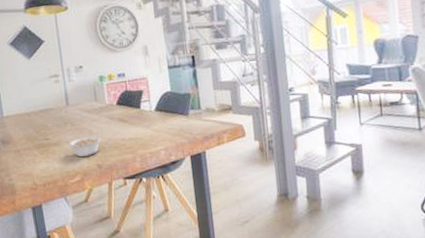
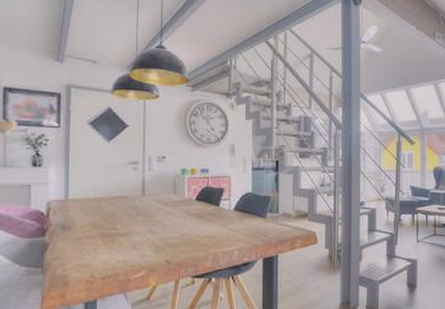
legume: present [69,136,101,157] -> none [139,230,174,250]

